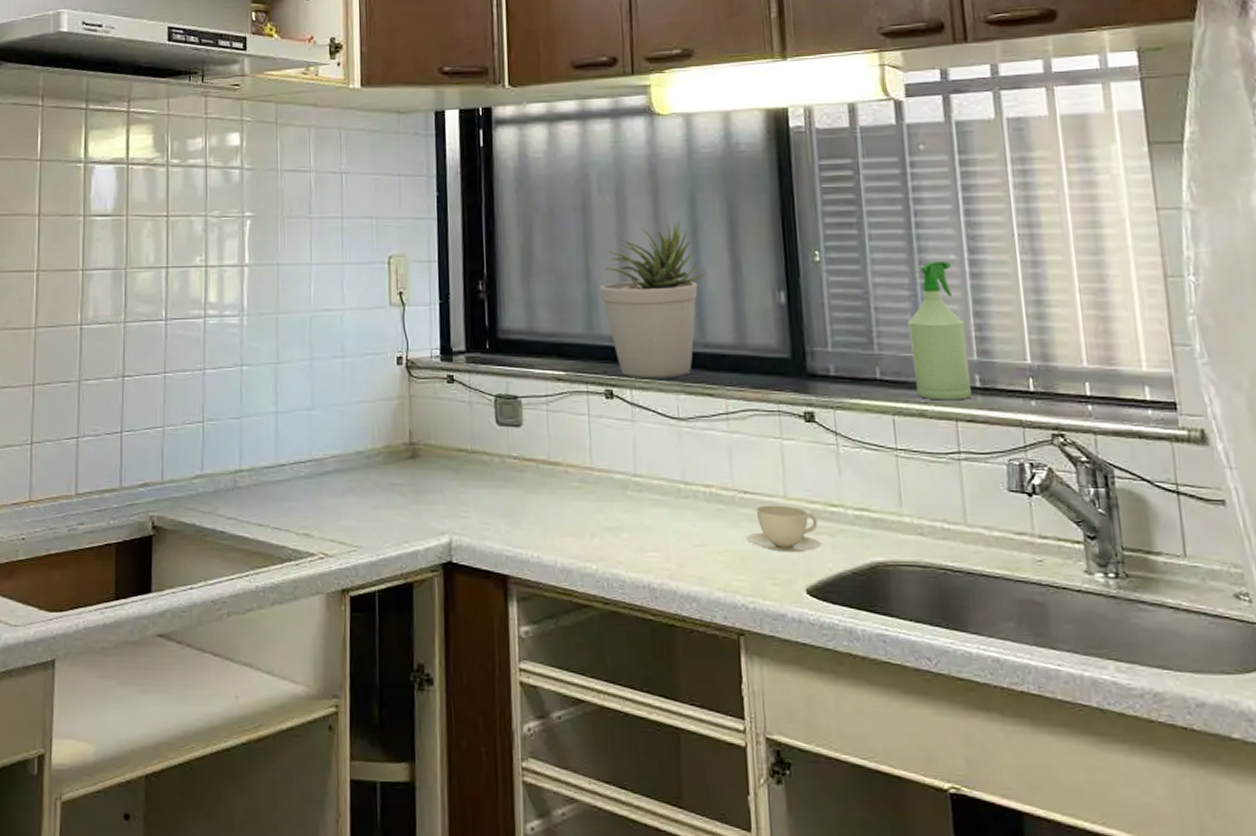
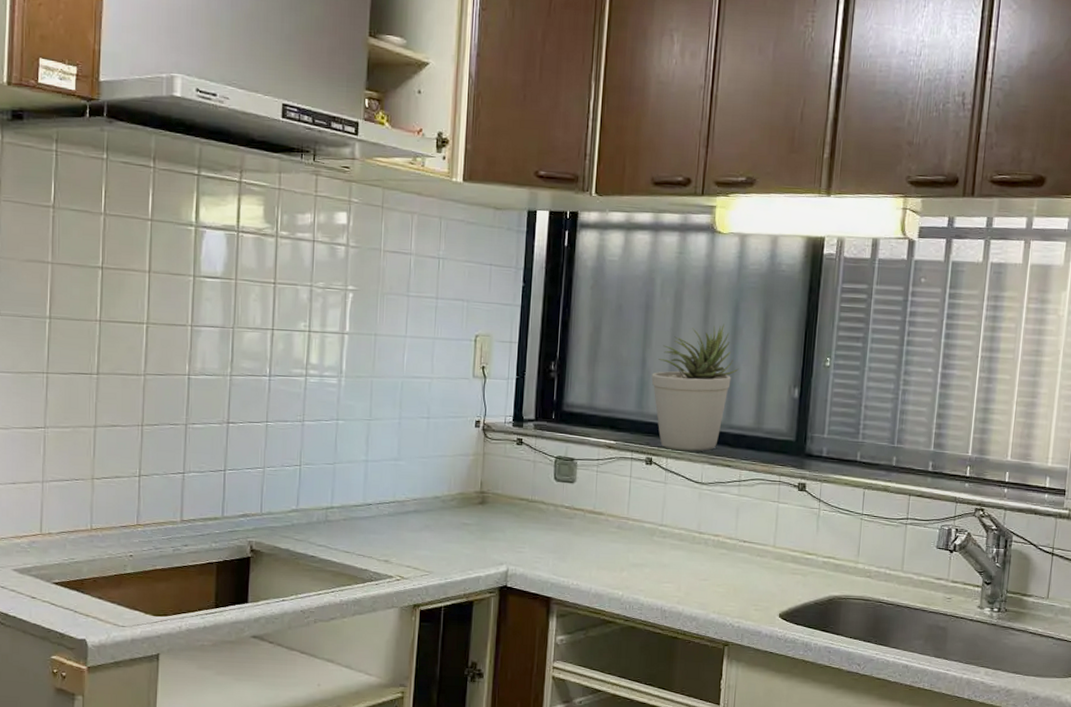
teacup: present [746,505,823,553] -> none [740,551,797,587]
spray bottle: present [907,261,973,401] -> none [885,373,930,480]

